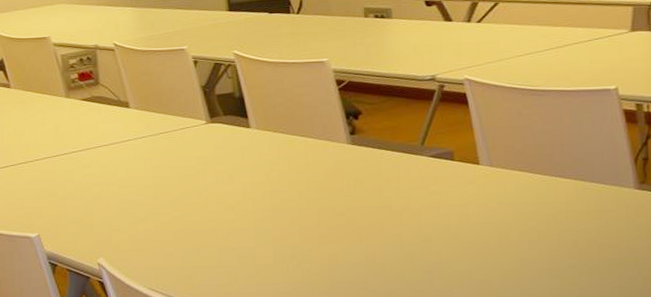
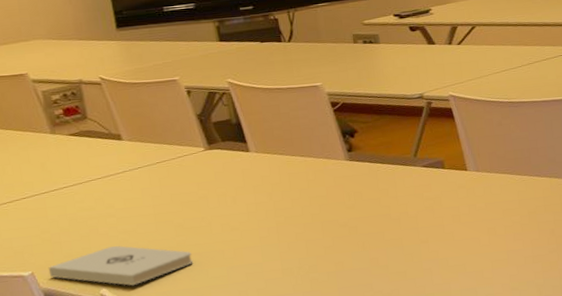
notepad: none [53,215,187,258] -> present [48,246,193,286]

